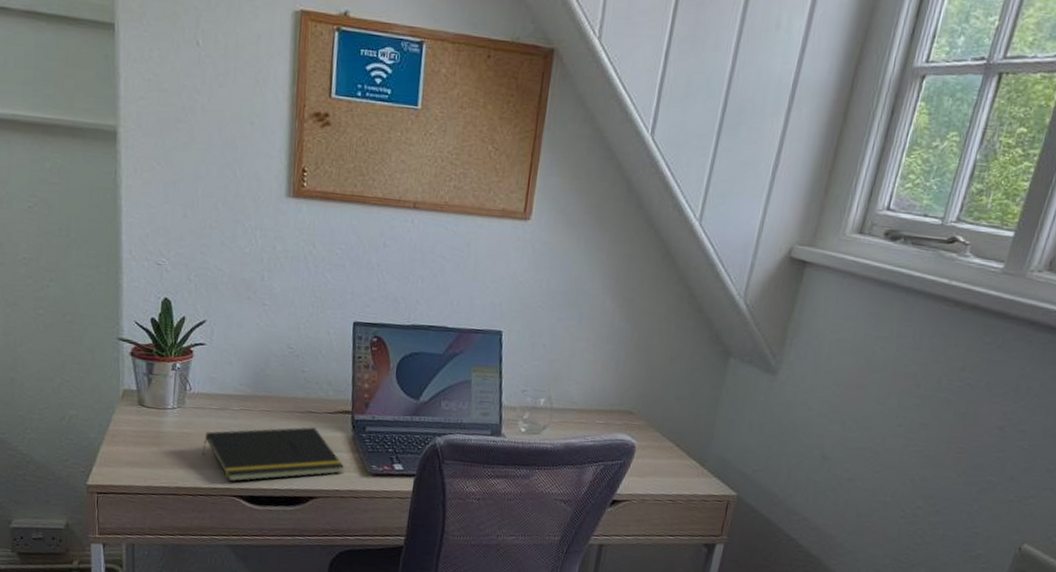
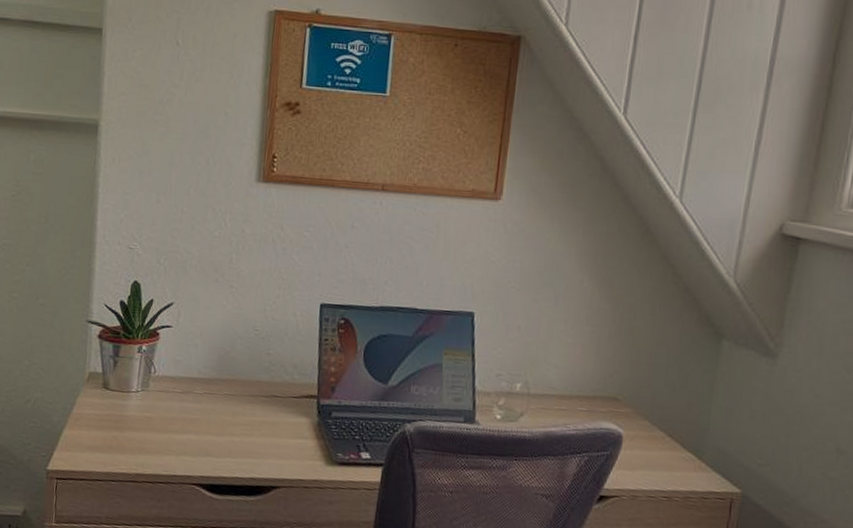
notepad: present [202,426,344,482] -> none [163,411,308,469]

